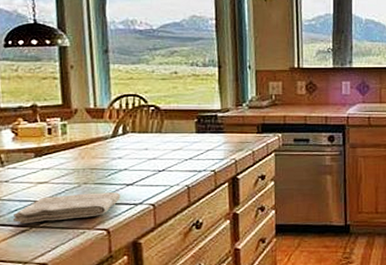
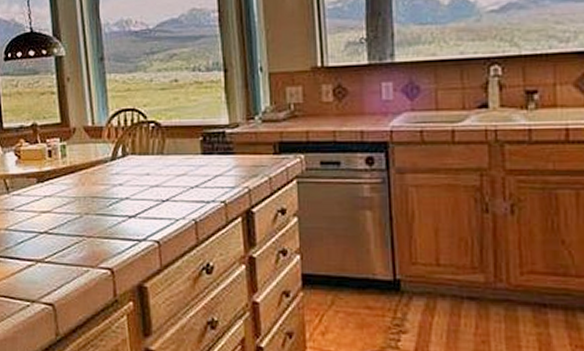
washcloth: present [13,192,121,224] -> none [20,225,123,257]

